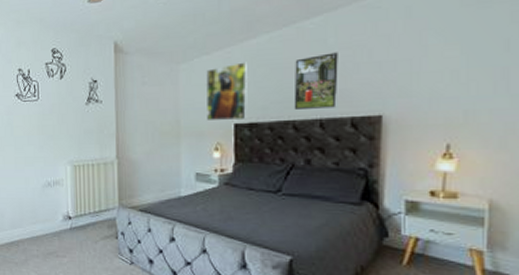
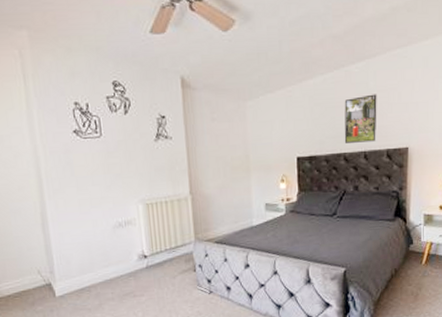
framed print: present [206,62,248,120] -> none [271,100,308,154]

